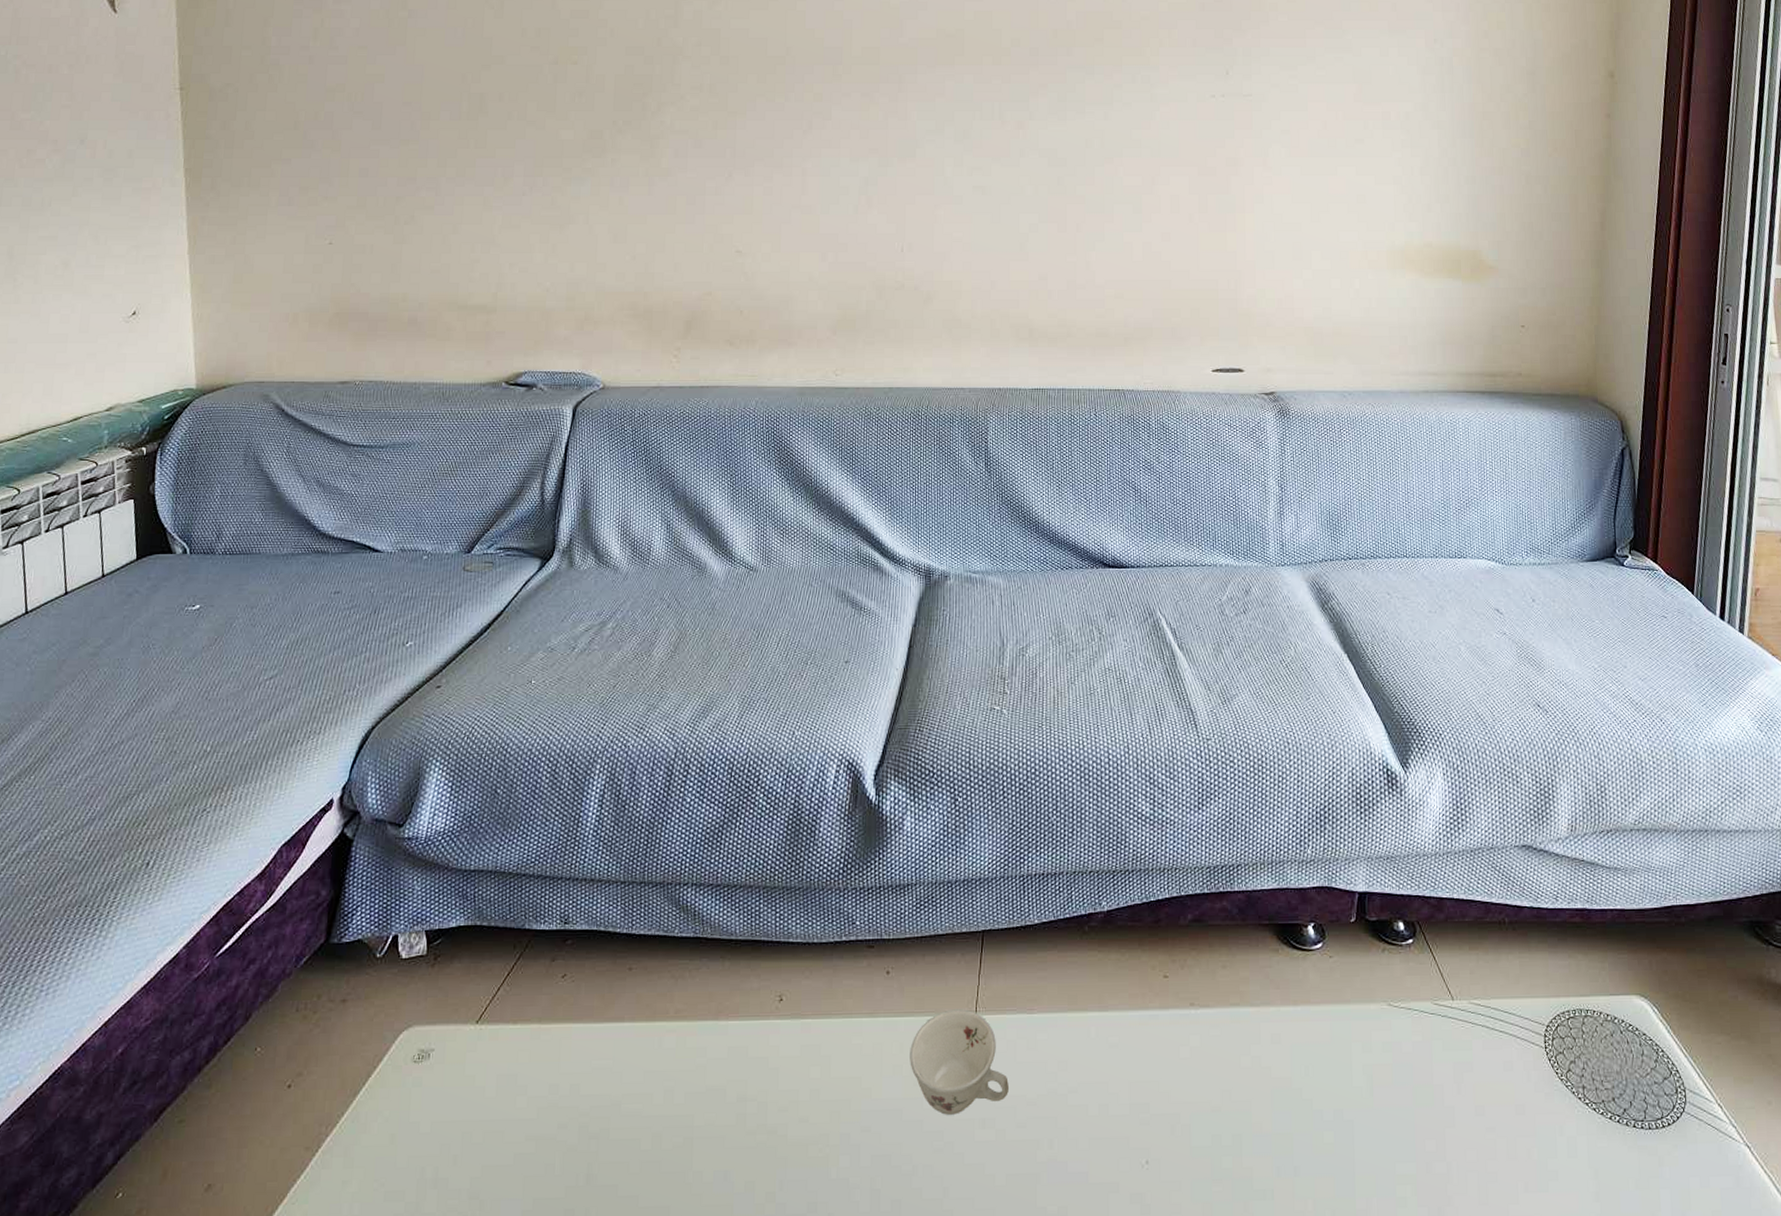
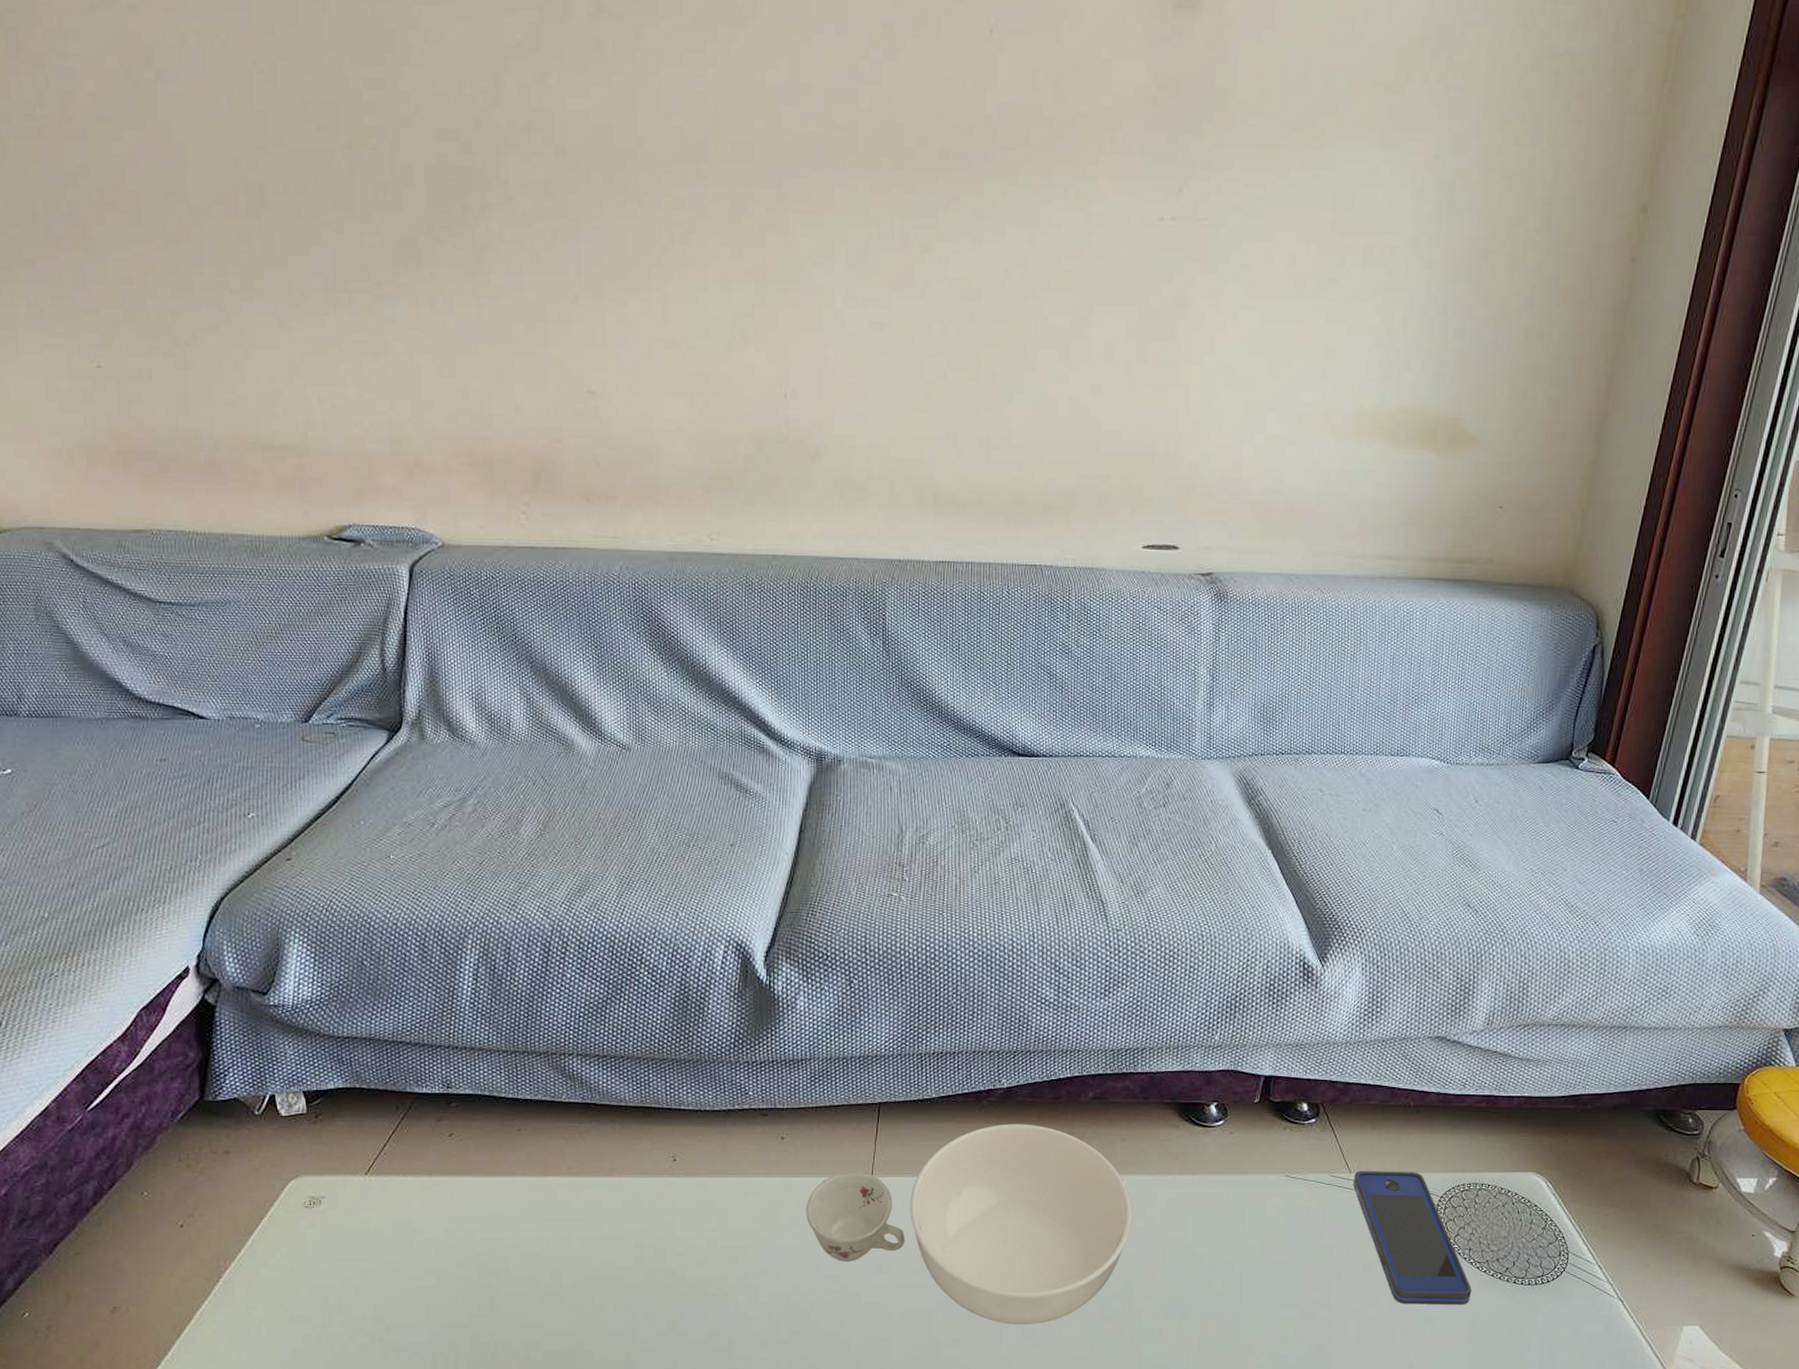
bowl: none [1014,951,1237,1189] -> present [910,1124,1132,1325]
mobile phone: none [1457,996,1592,1156] -> present [1353,1171,1472,1305]

